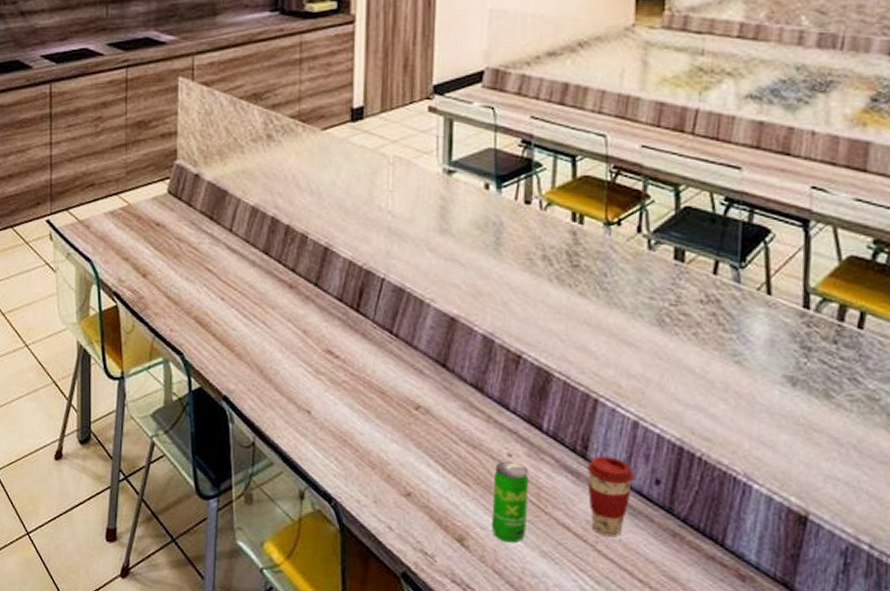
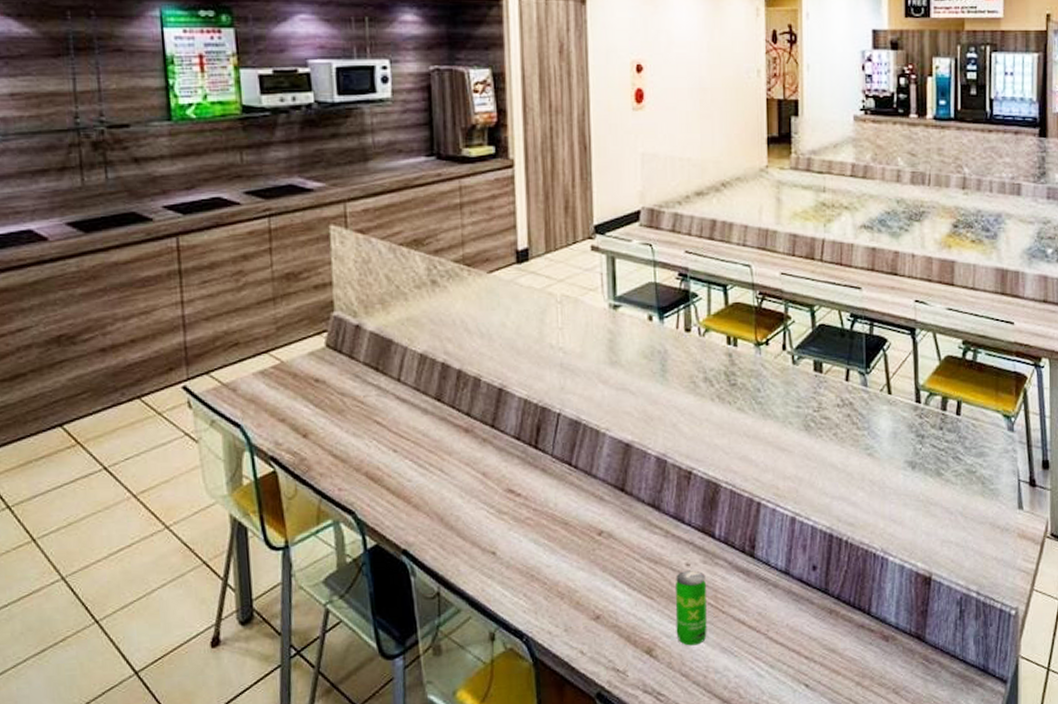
coffee cup: present [586,456,634,537] -> none [755,552,795,624]

